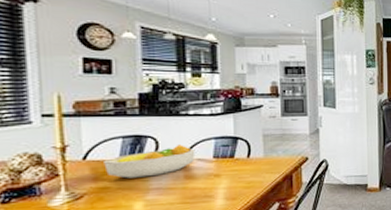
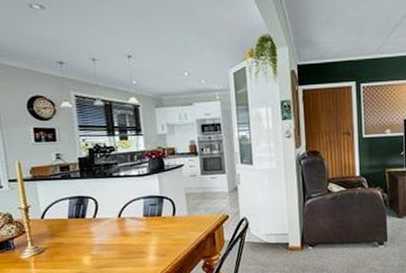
fruit bowl: present [104,145,196,178] -> none [57,204,128,235]

